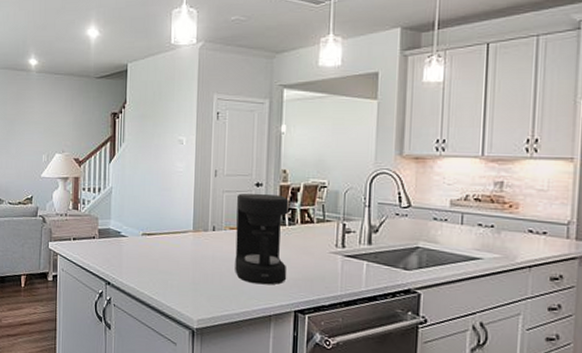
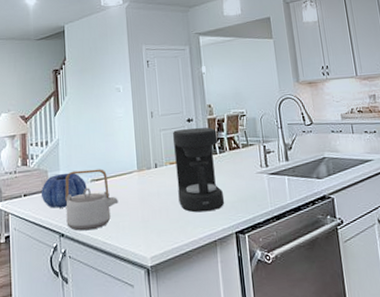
decorative bowl: none [90,222,137,257] -> present [41,173,87,208]
teapot: none [113,222,169,284] -> present [65,169,118,231]

